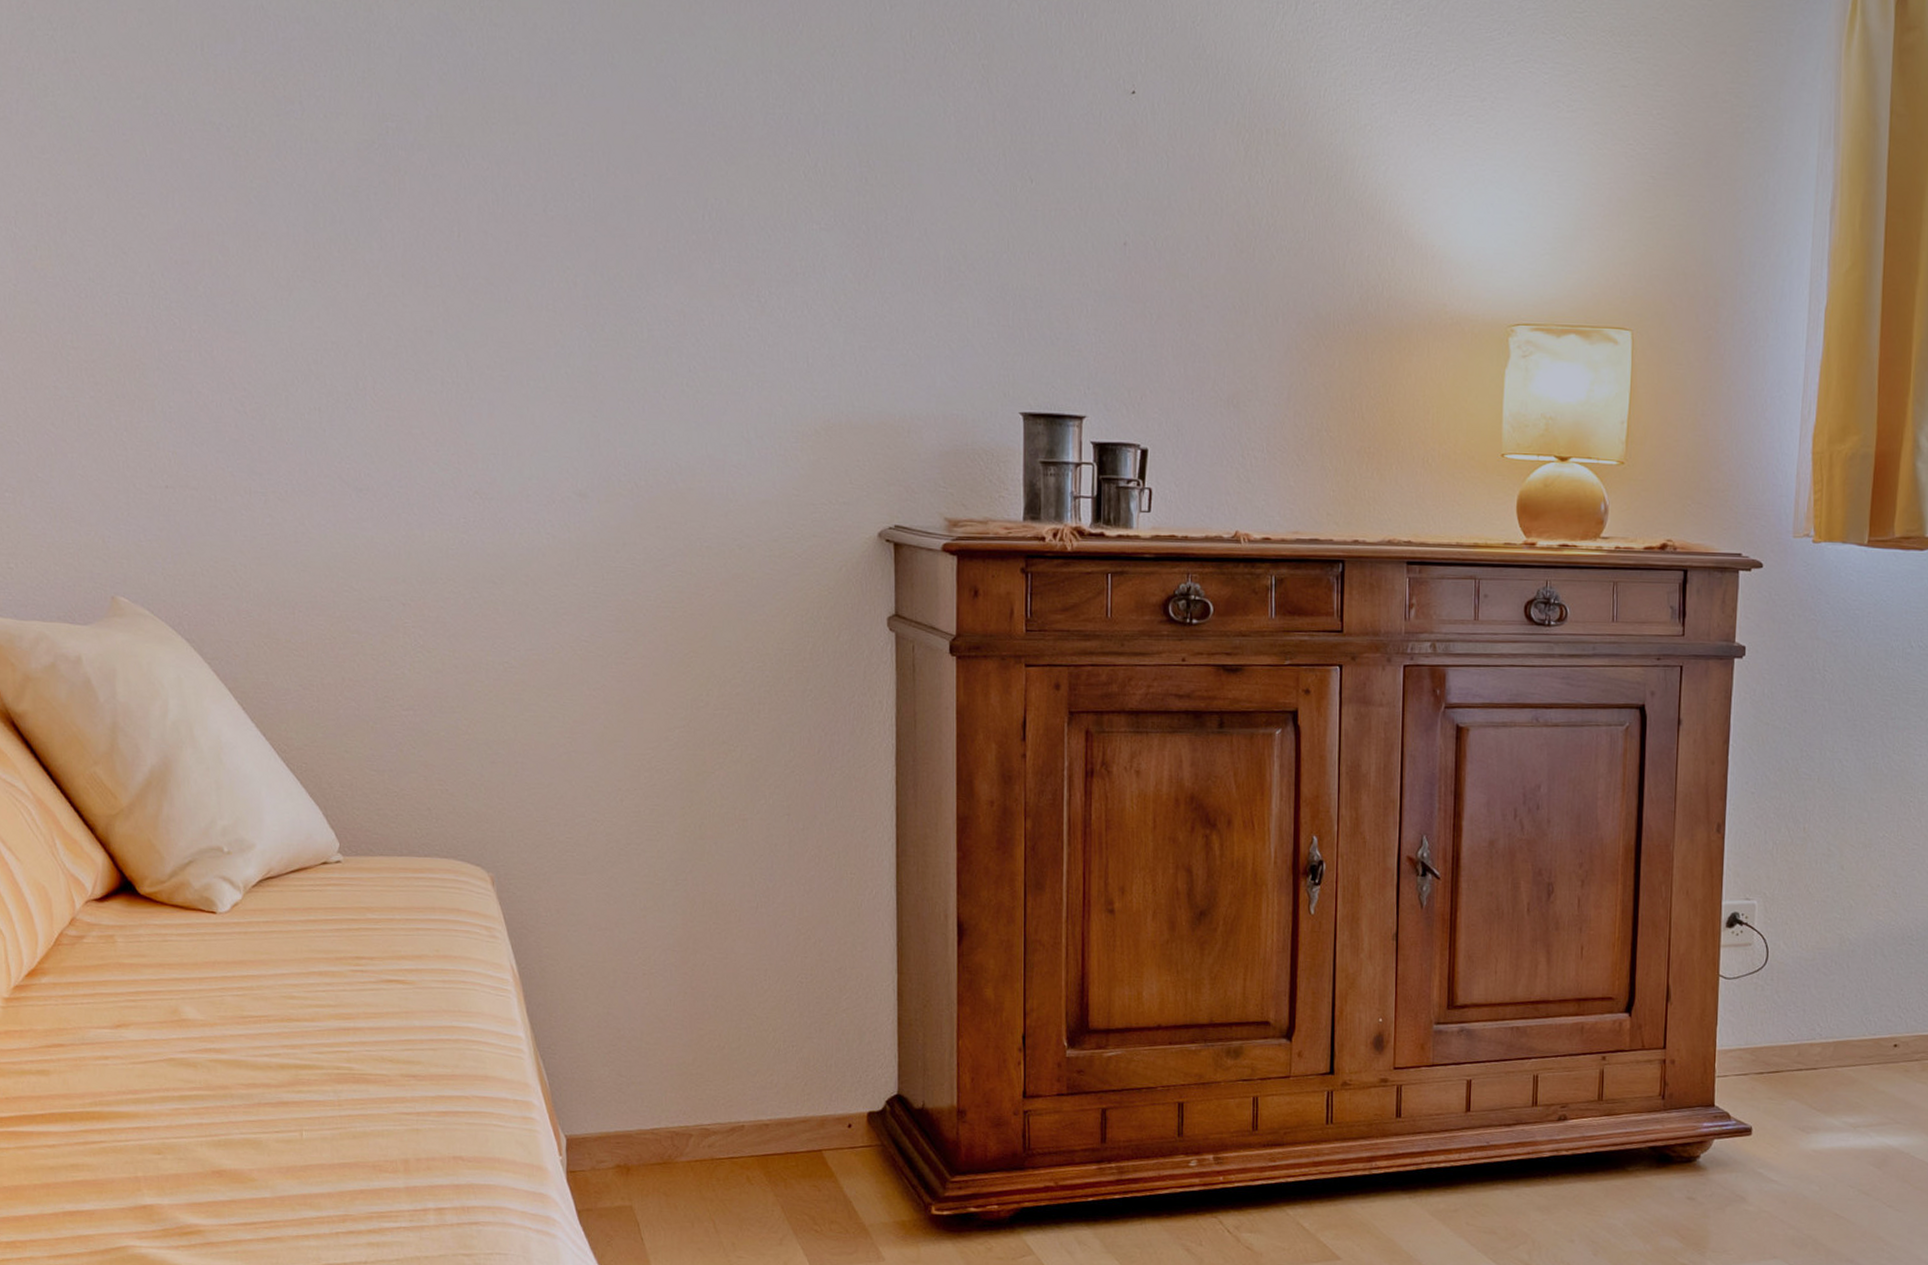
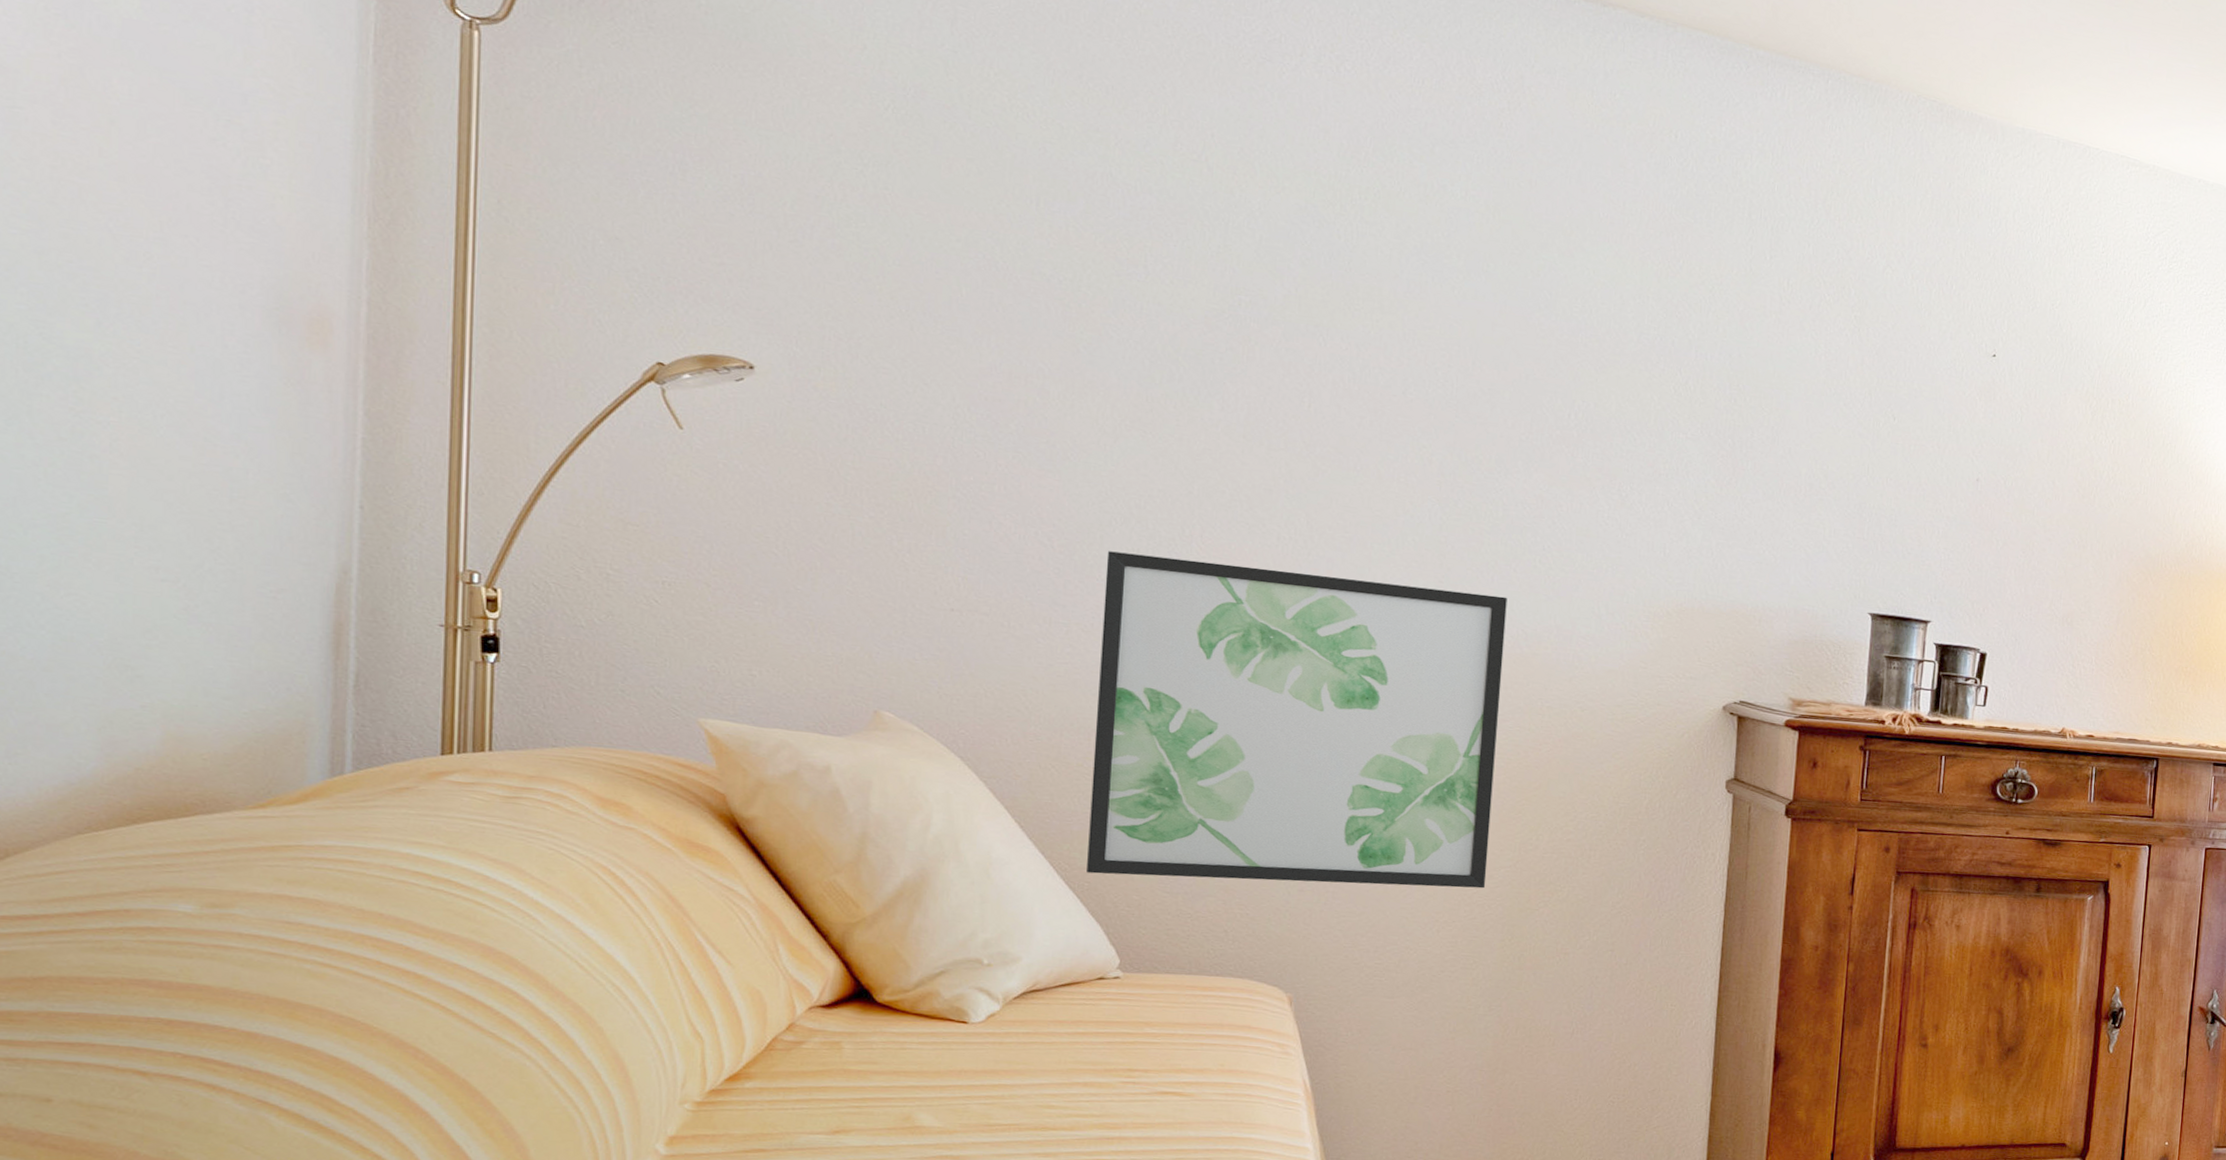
wall art: none [293,412,663,754] -> present [1085,551,1508,889]

